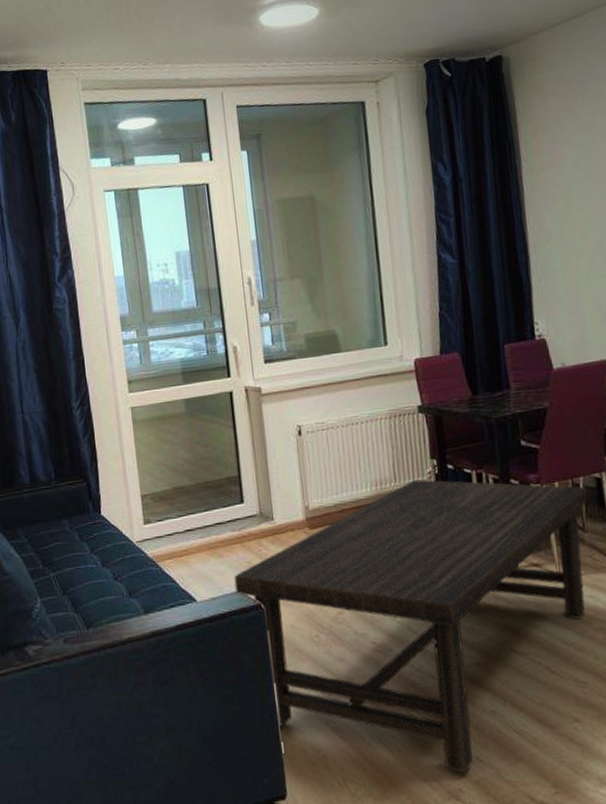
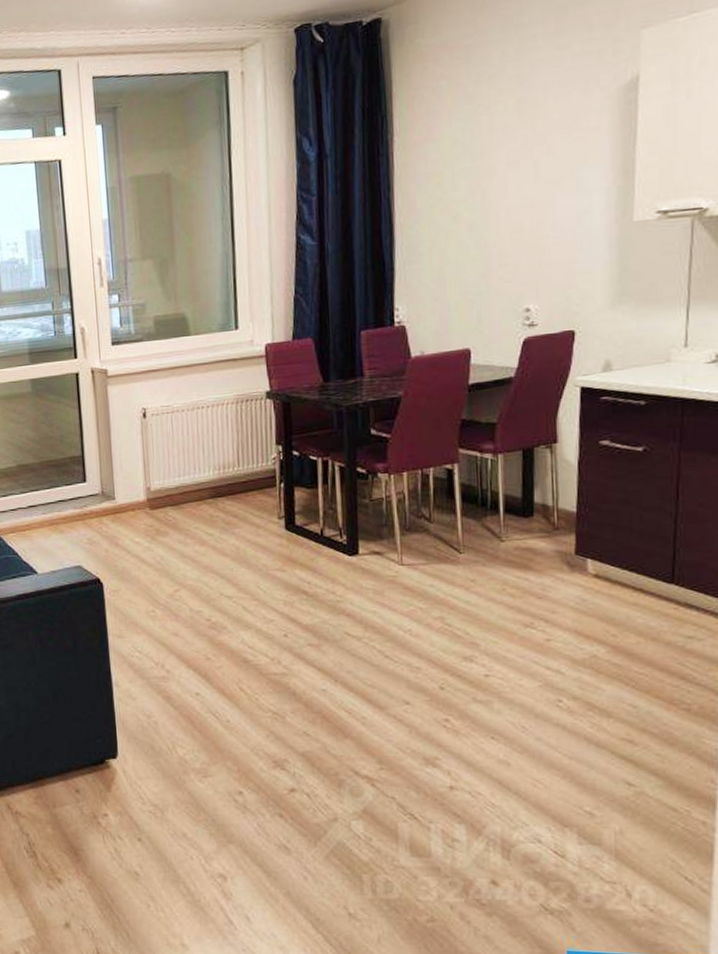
coffee table: present [234,479,588,773] -> none [74,465,437,745]

